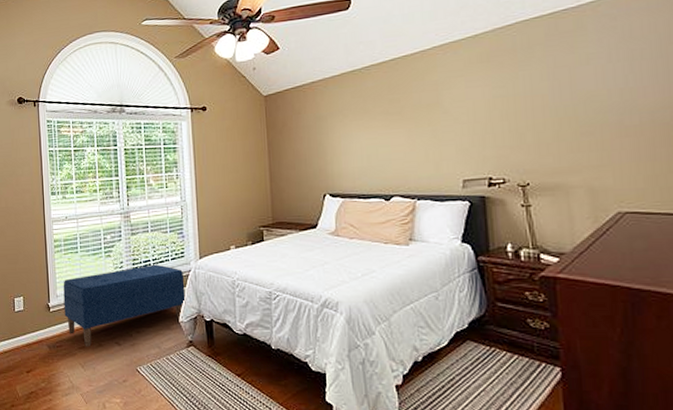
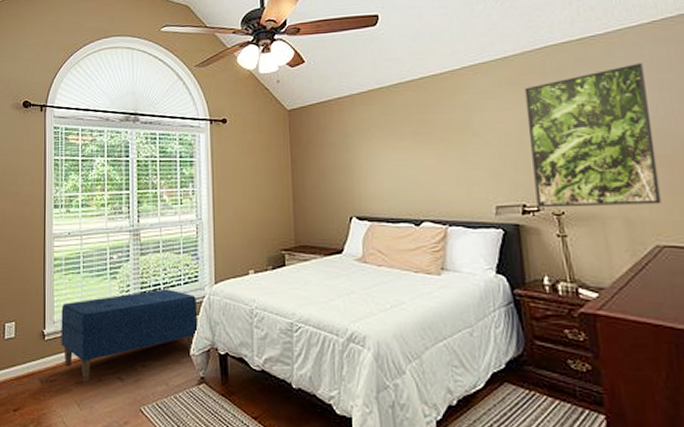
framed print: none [494,35,626,180] -> present [524,63,661,208]

